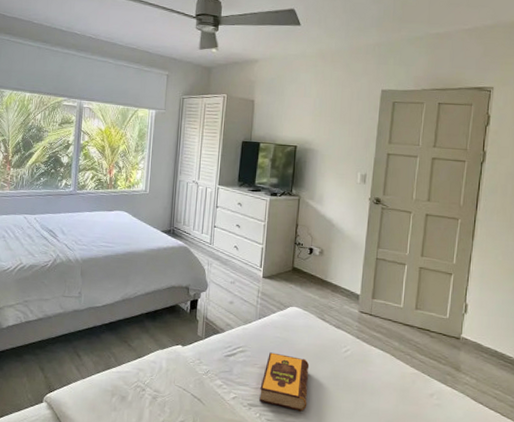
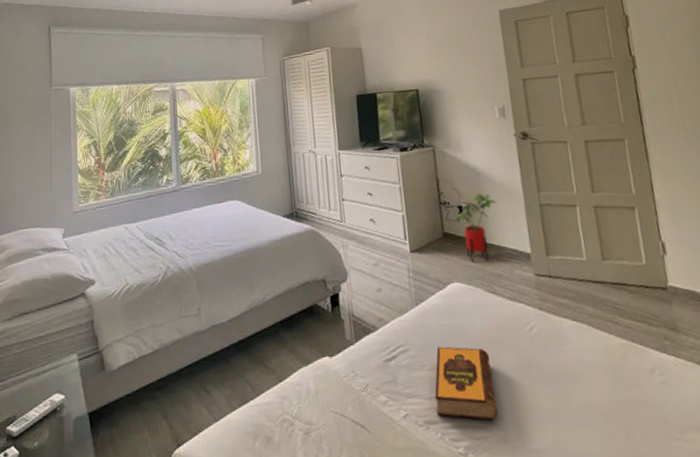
house plant: none [305,241,342,295] -> present [456,193,497,262]

